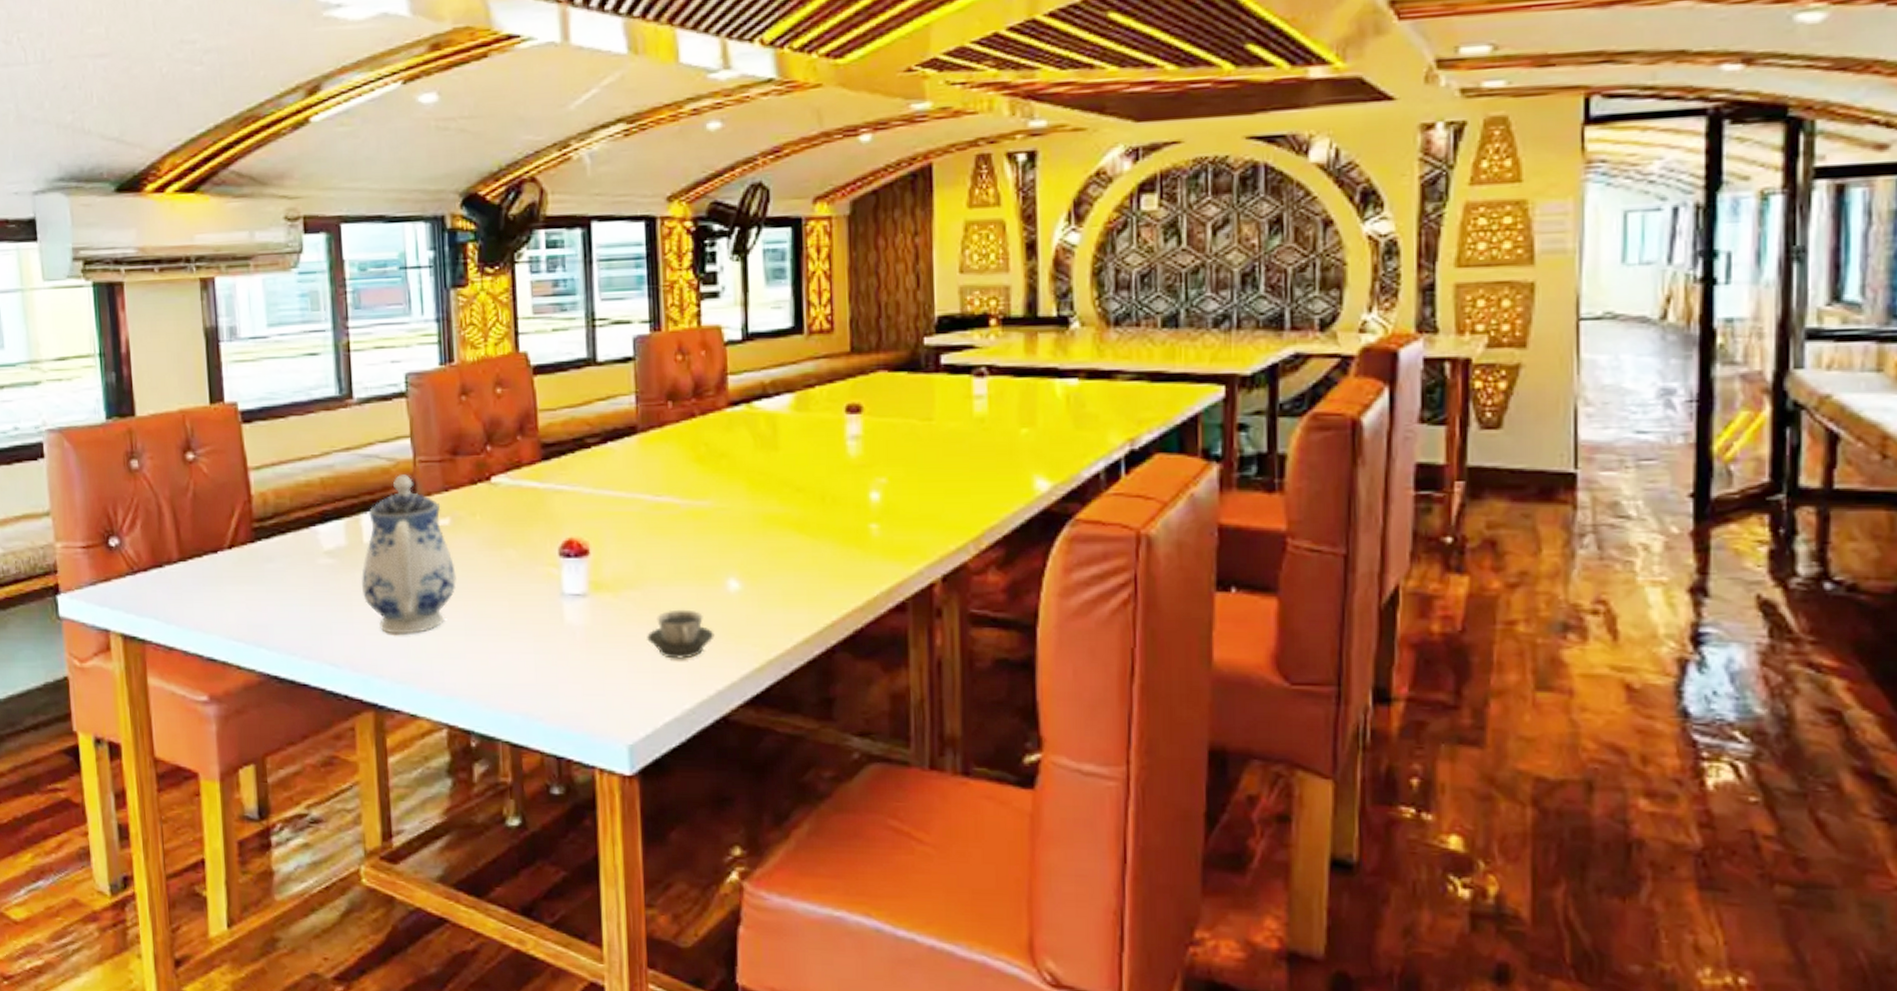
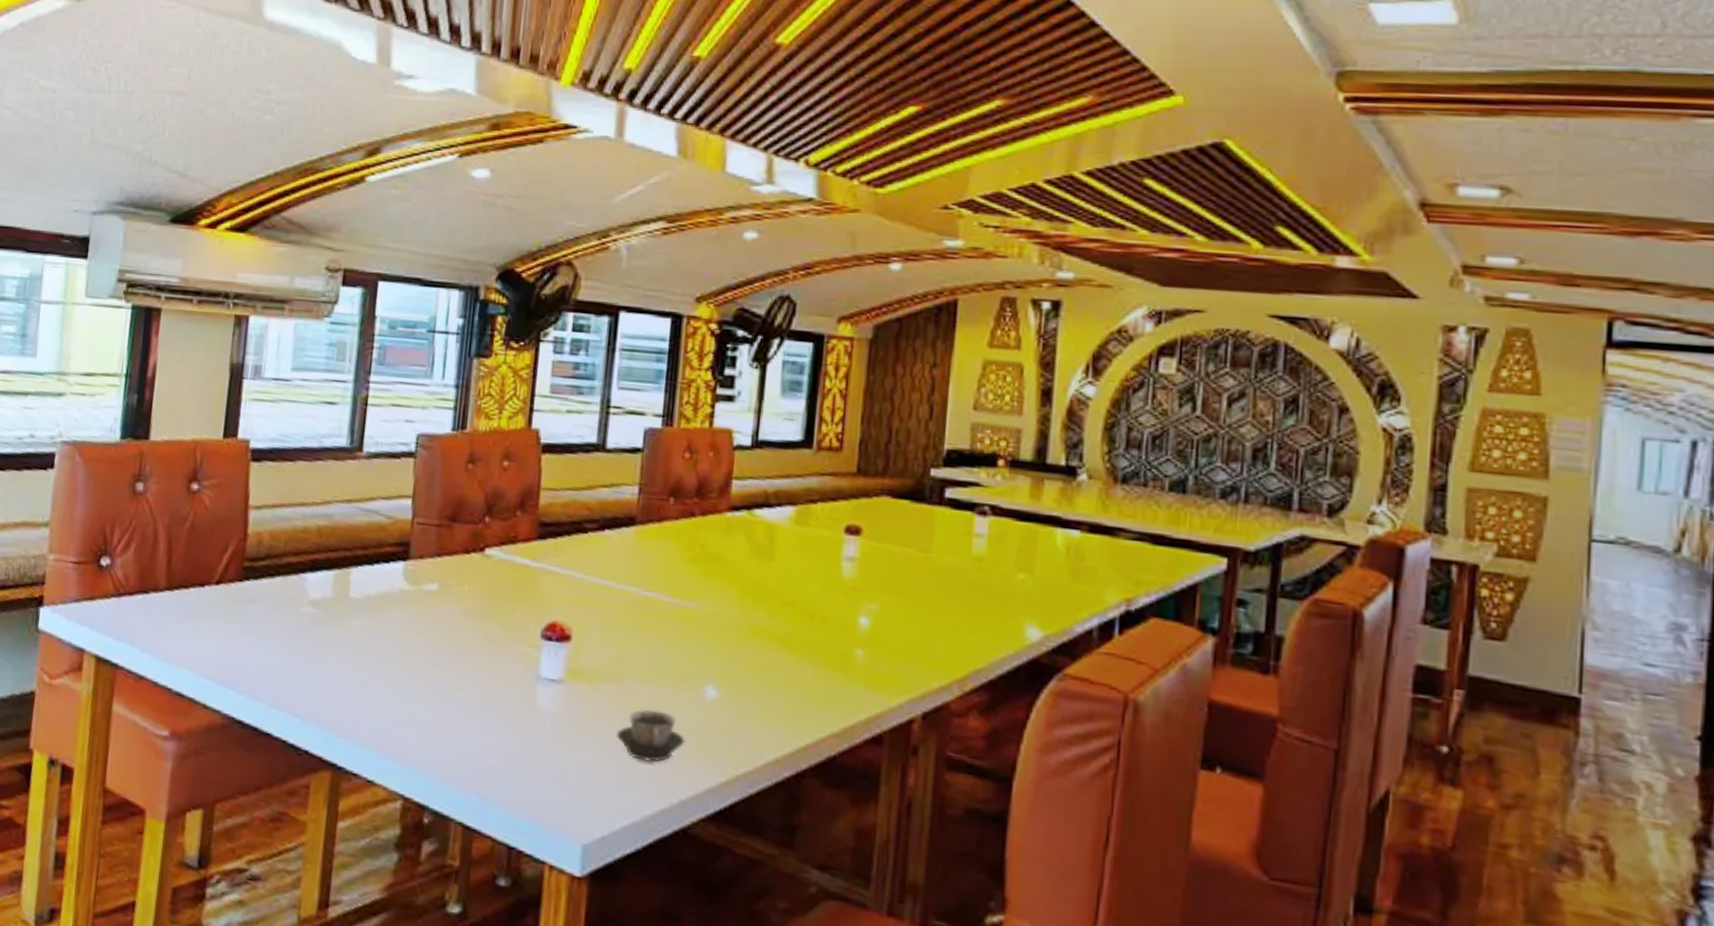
teapot: present [362,474,456,634] -> none [340,533,436,697]

